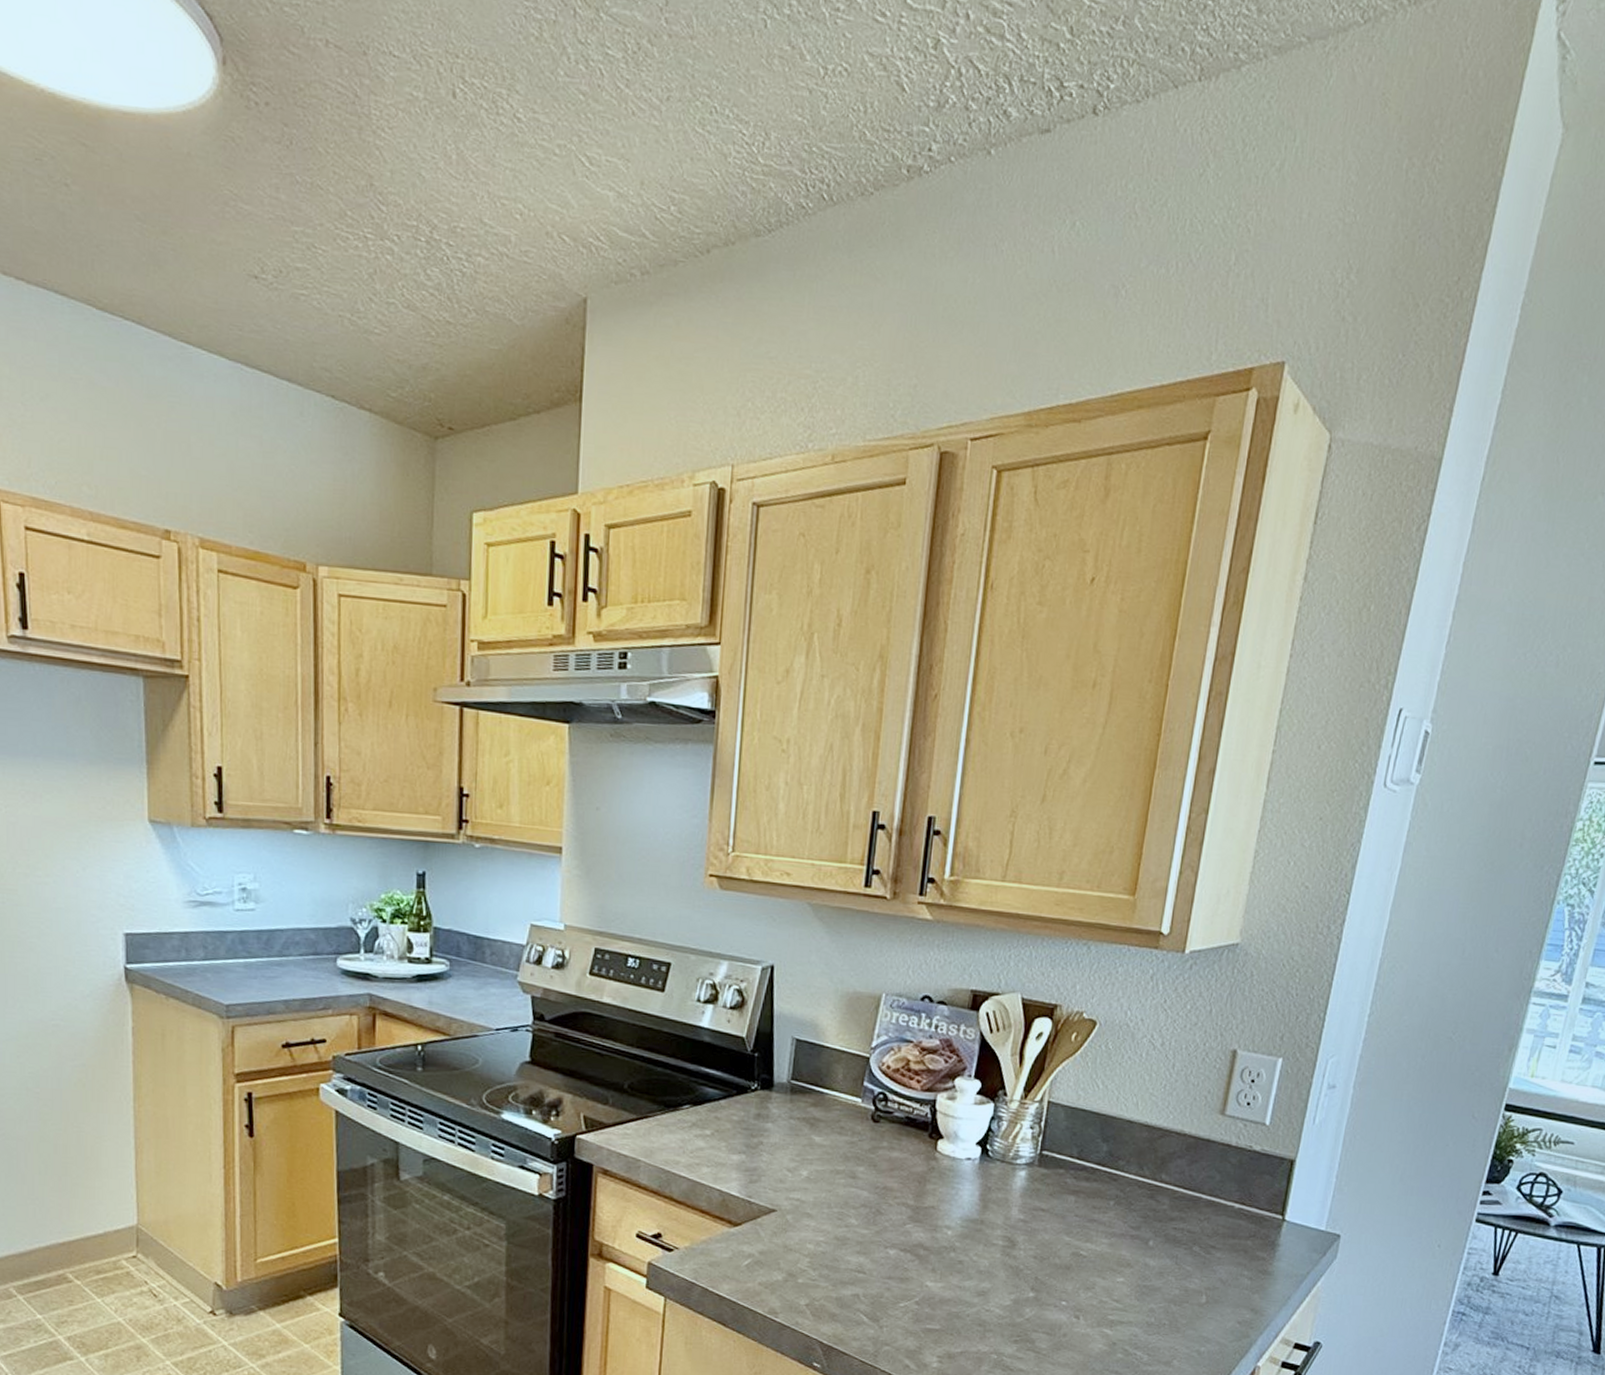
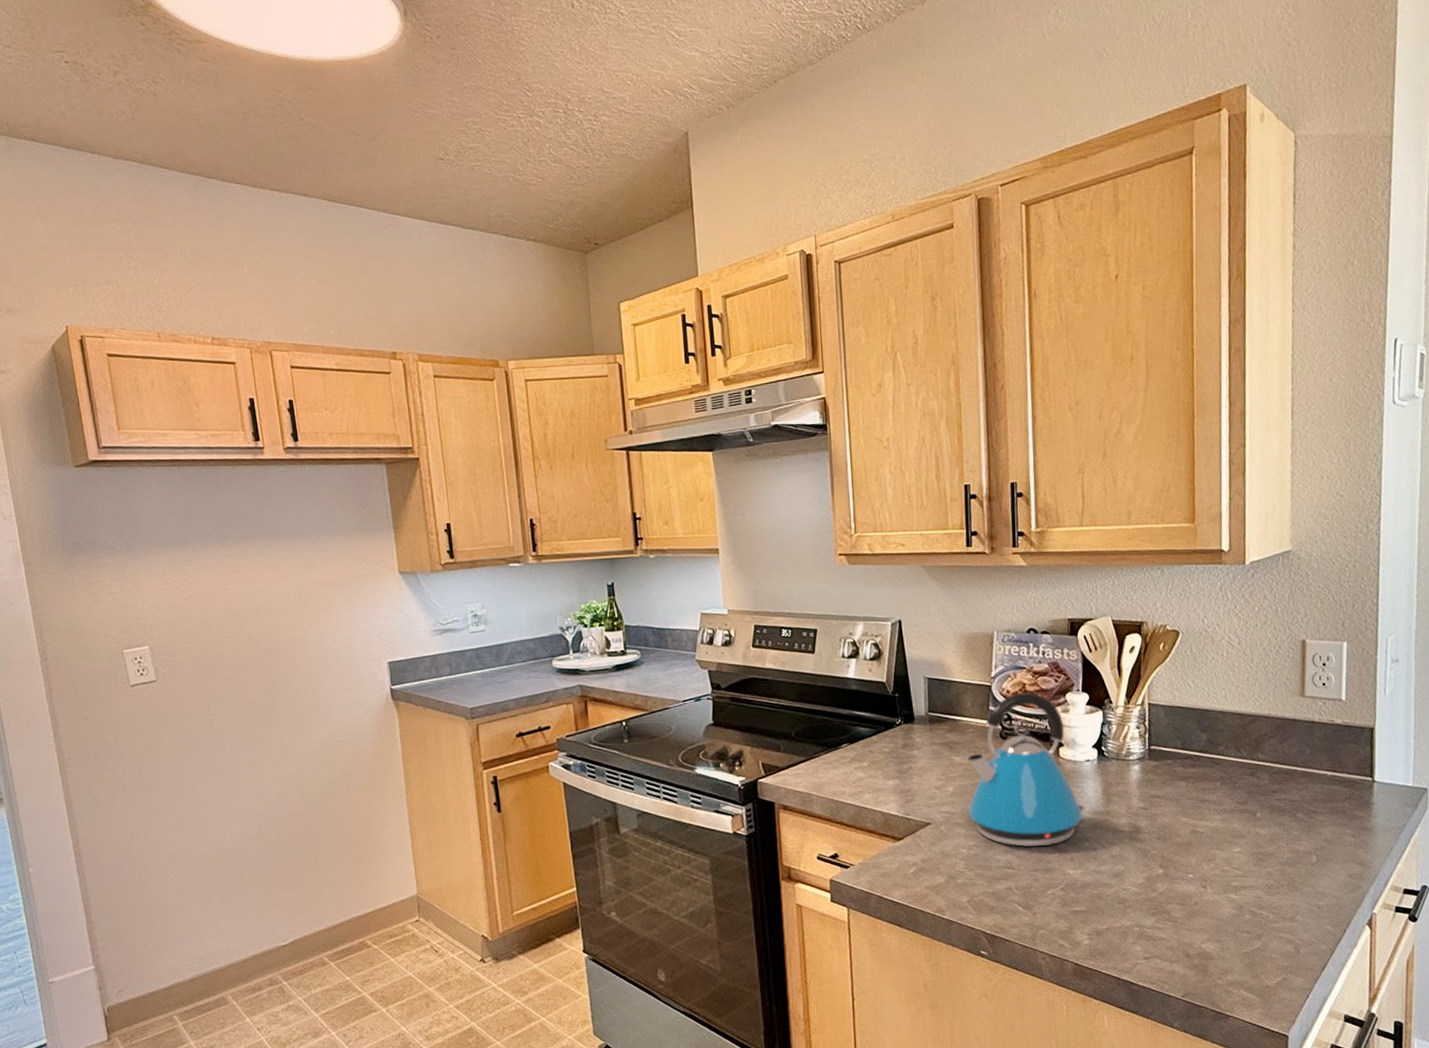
kettle: none [821,1069,958,1252] -> present [967,692,1086,847]

